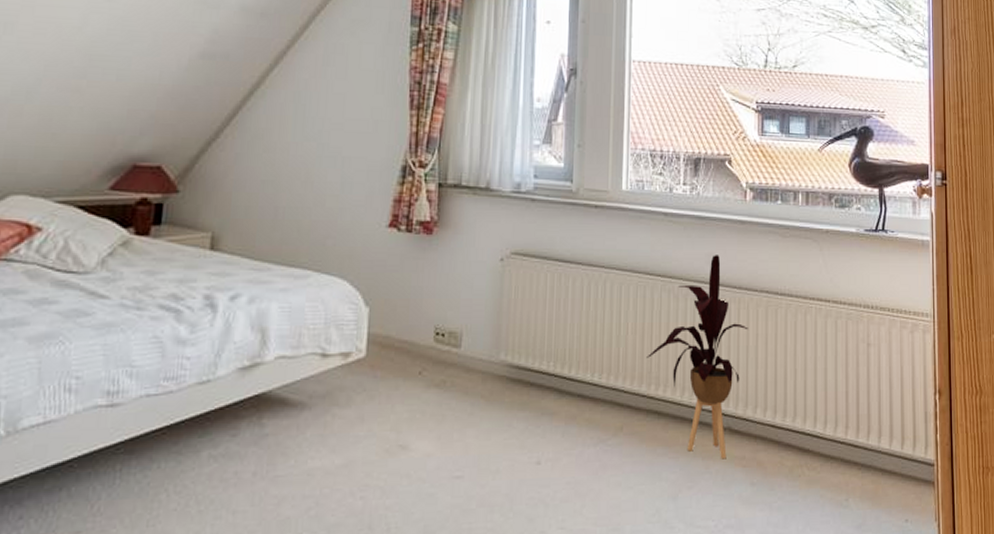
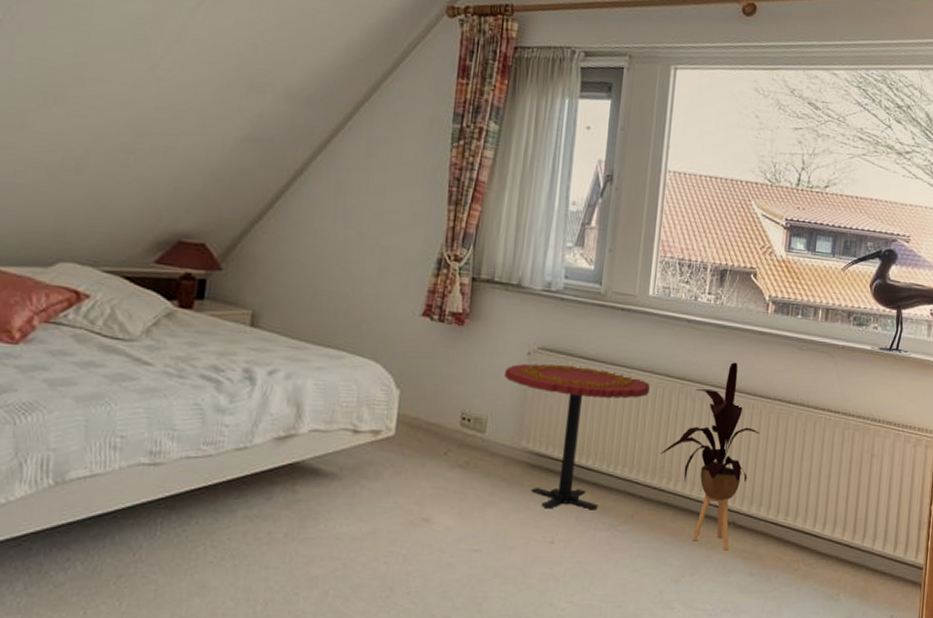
side table: none [478,269,630,426] -> present [505,364,650,510]

